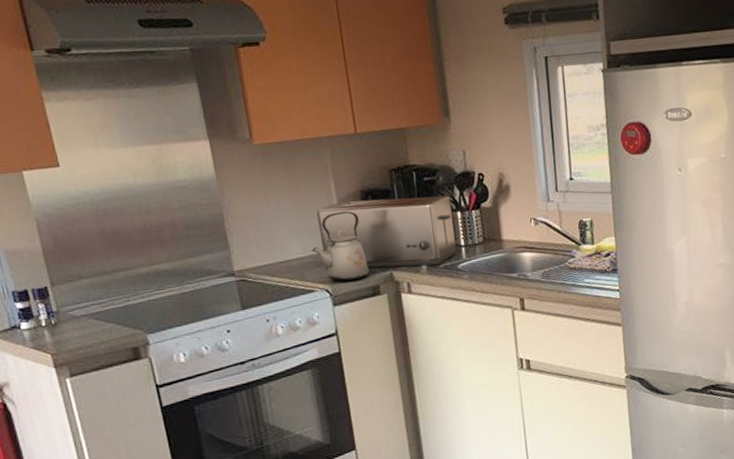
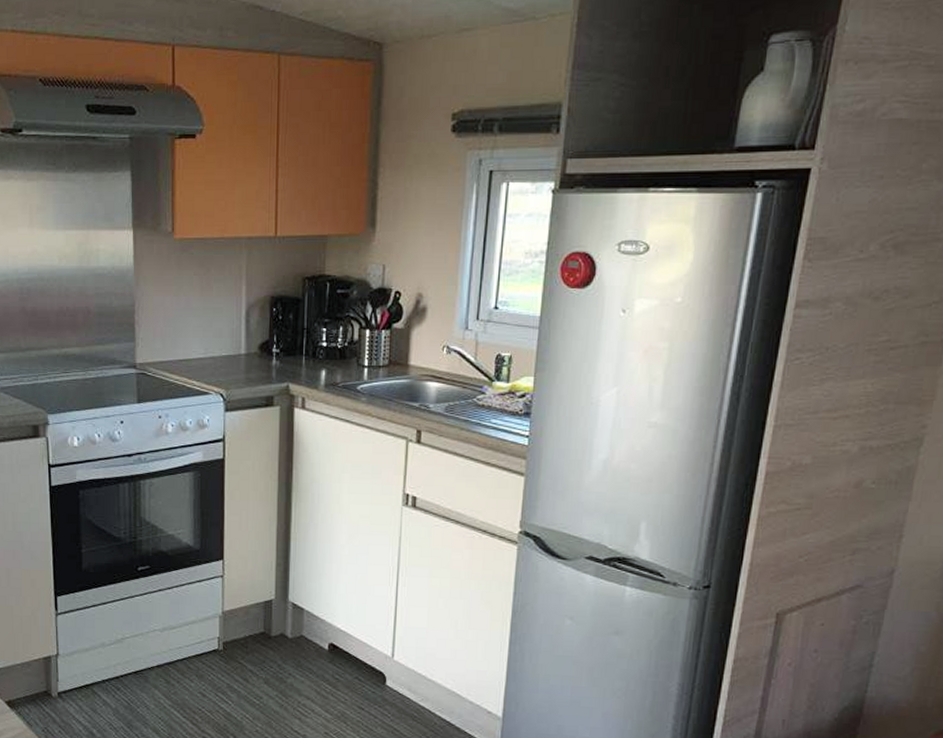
kettle: present [312,211,369,283] -> none [213,316,266,389]
toaster: present [315,195,456,269] -> none [223,306,362,383]

